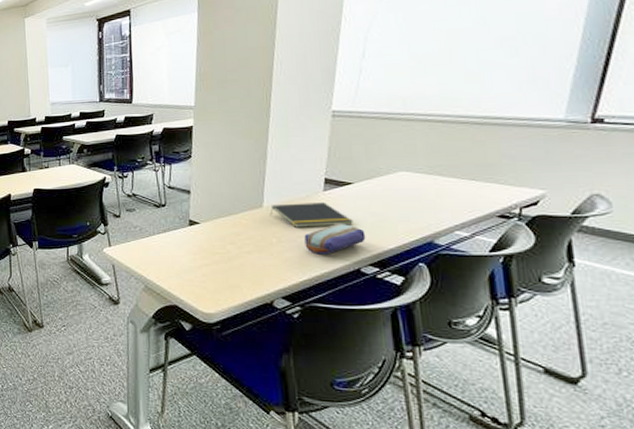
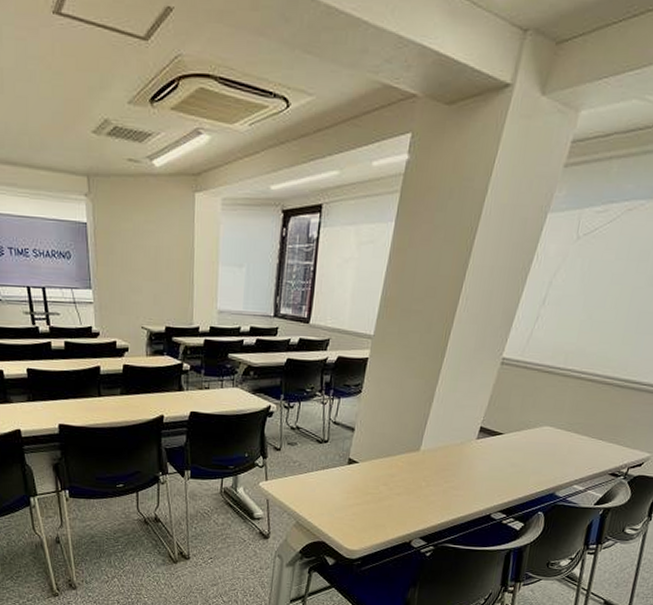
notepad: present [269,202,353,227] -> none [424,449,495,474]
pencil case: present [304,223,366,255] -> none [449,471,503,500]

